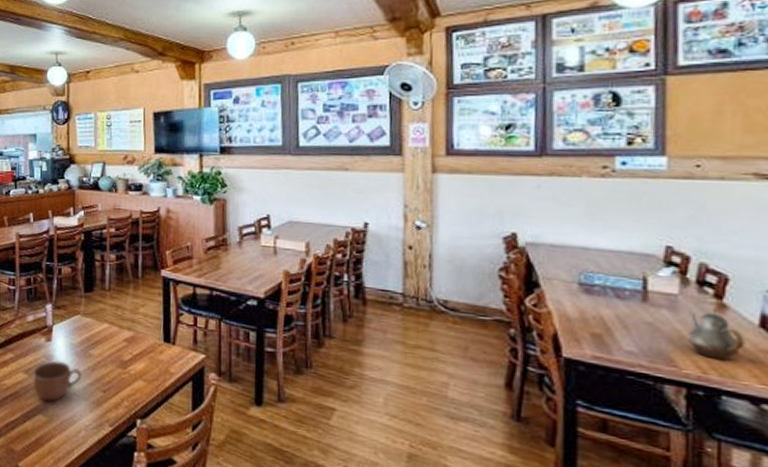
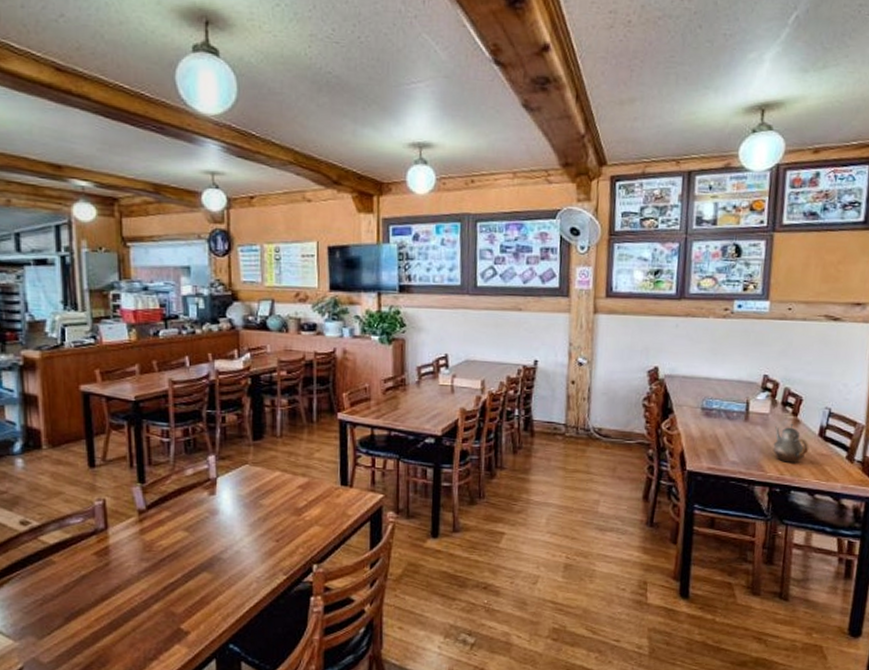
teacup: present [33,360,82,402] -> none [195,514,252,558]

